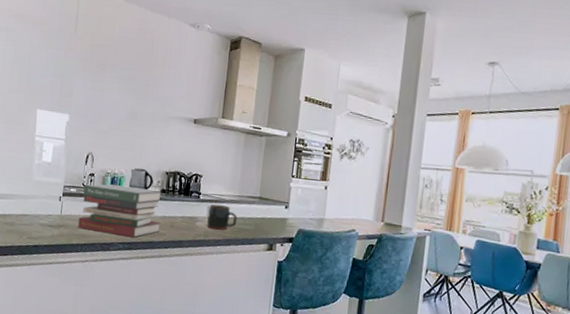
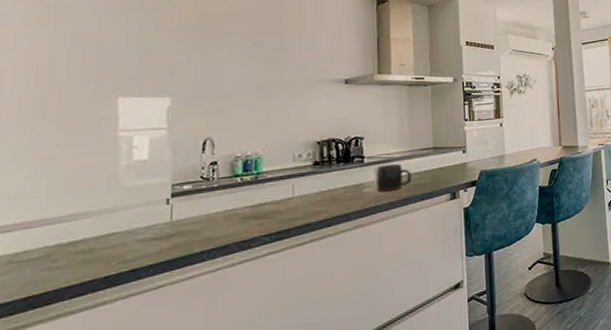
books: present [78,184,162,238] -> none [200,164,318,232]
kettle: present [128,167,154,190] -> none [268,143,302,169]

